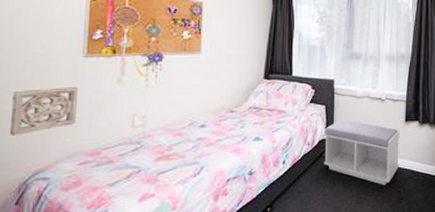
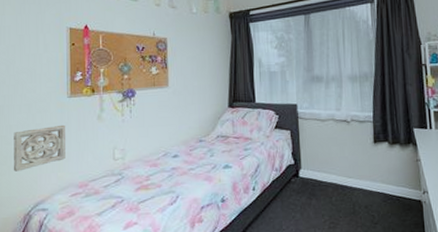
bench: present [324,120,400,186] -> none [292,144,371,211]

